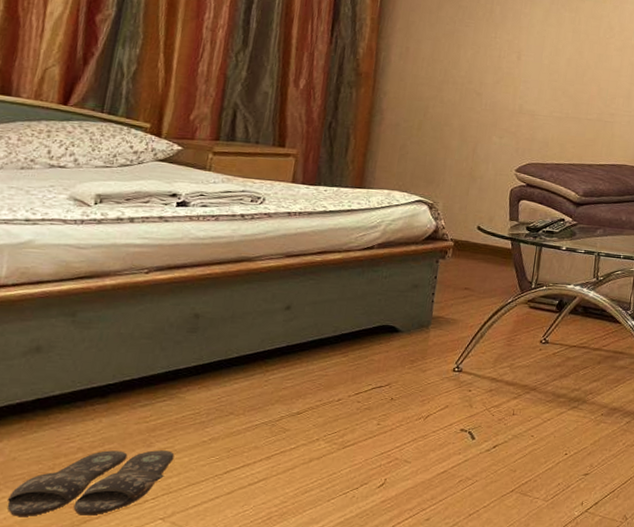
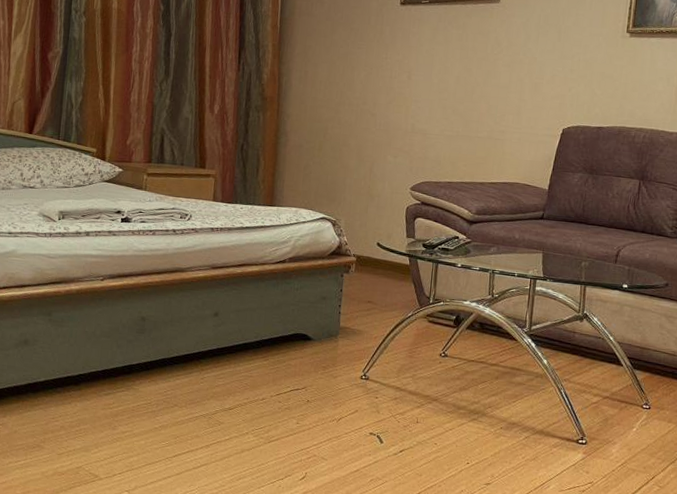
slippers: present [7,450,175,516] -> none [13,430,134,483]

